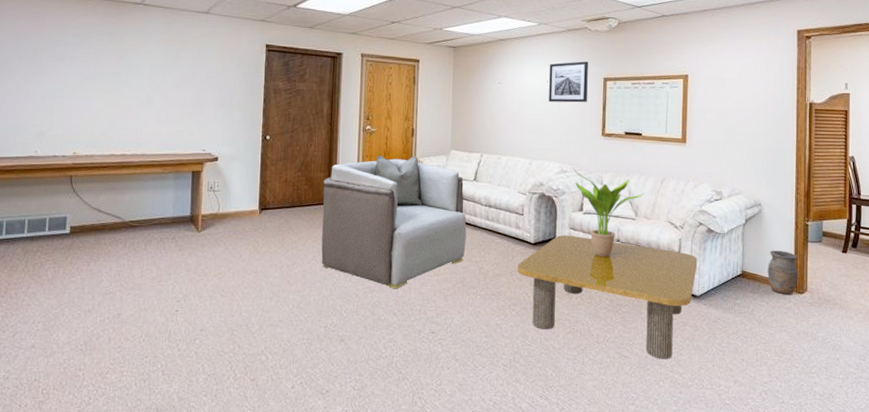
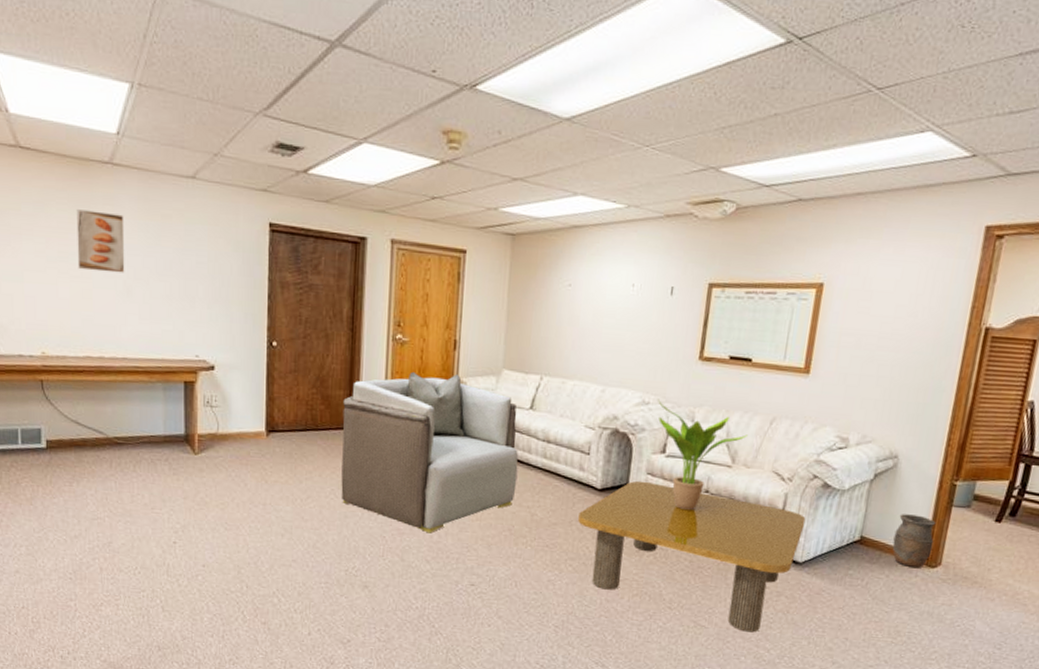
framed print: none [109,39,151,87] -> present [76,209,125,273]
wall art: present [549,61,588,103] -> none [633,259,690,316]

